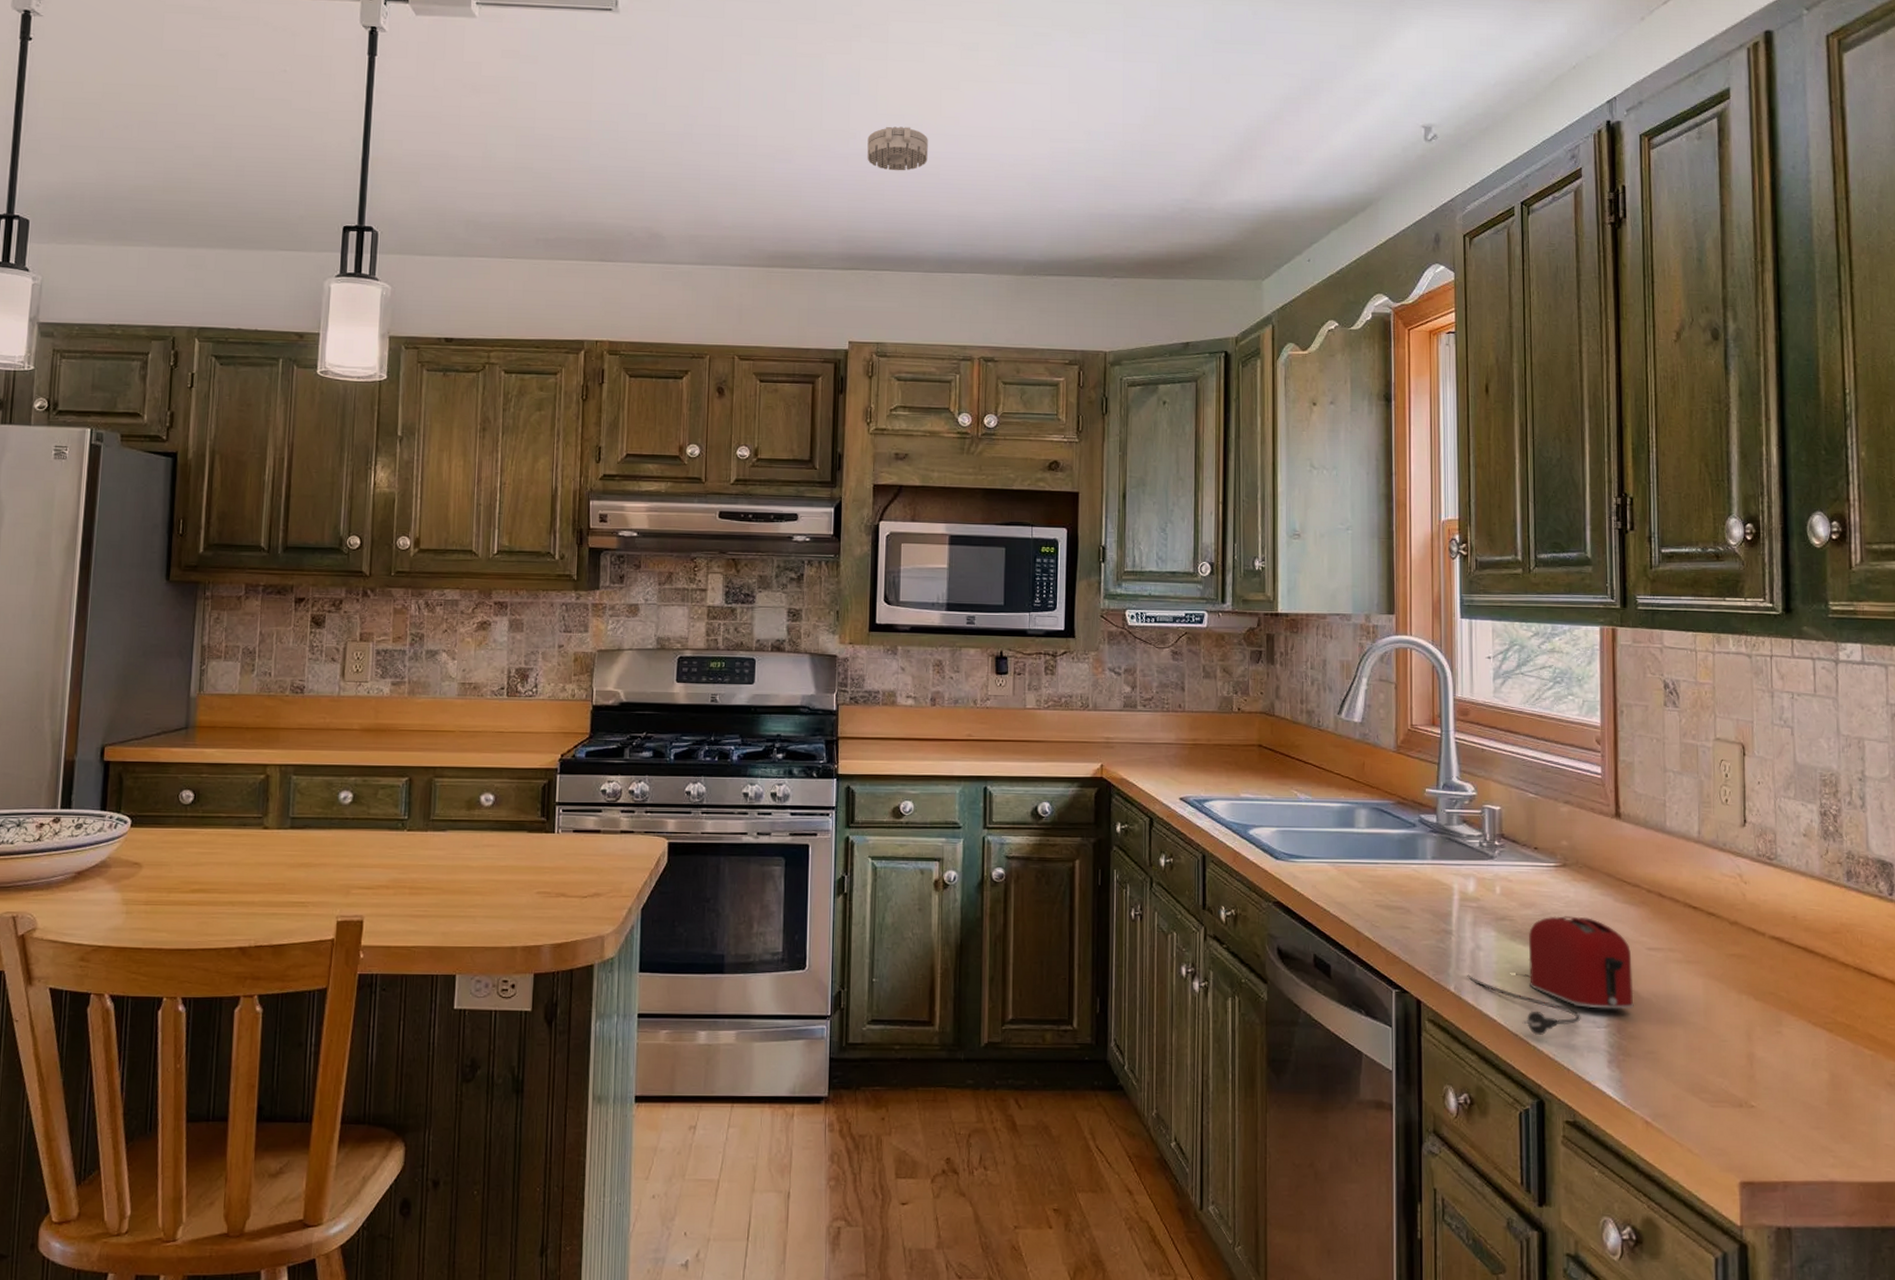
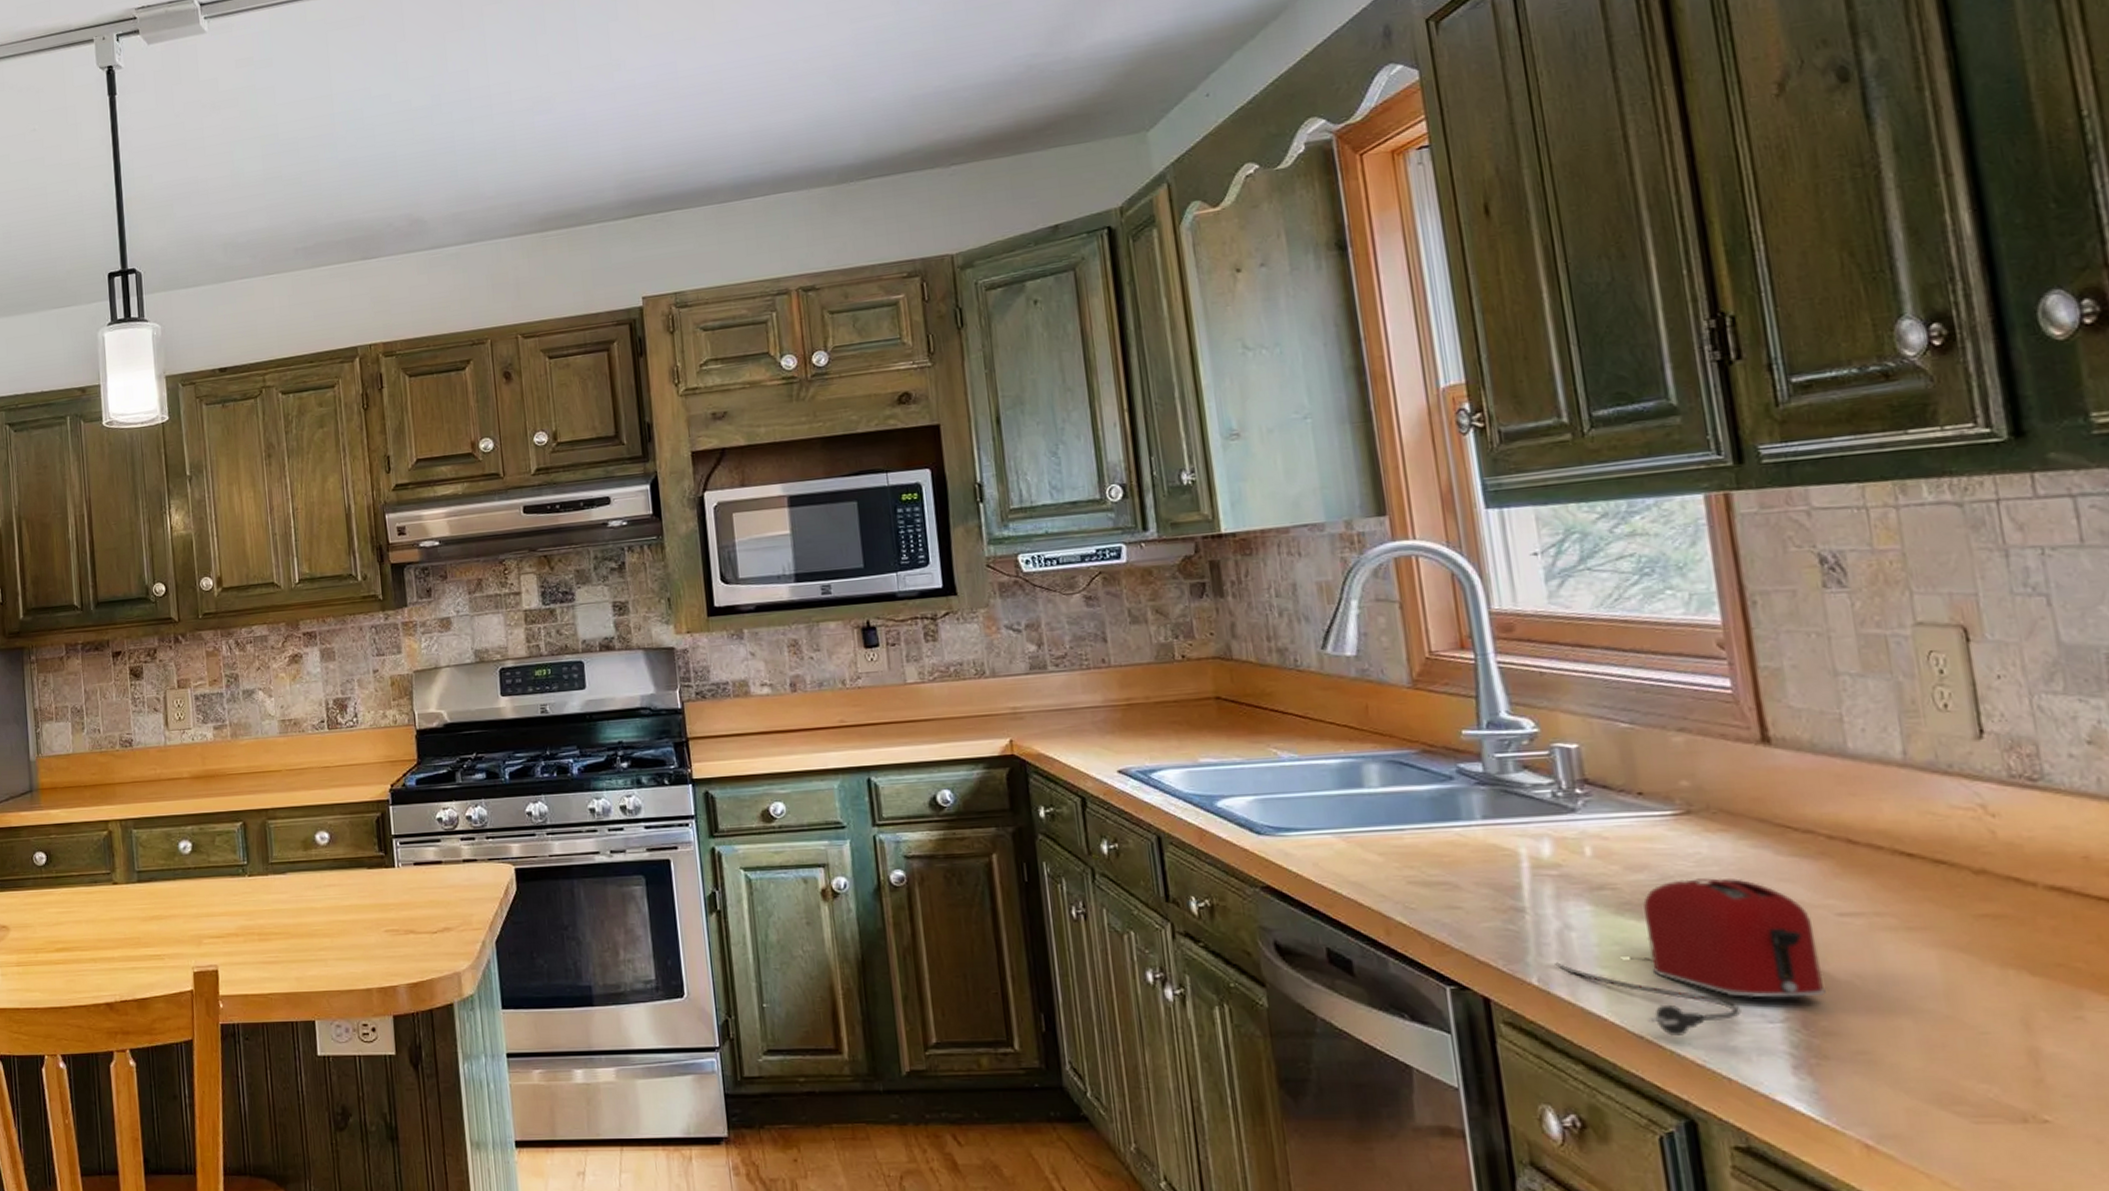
smoke detector: present [867,126,928,171] -> none [634,43,707,98]

